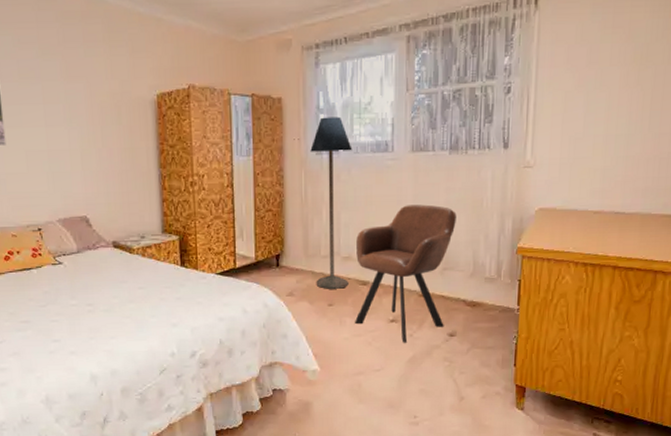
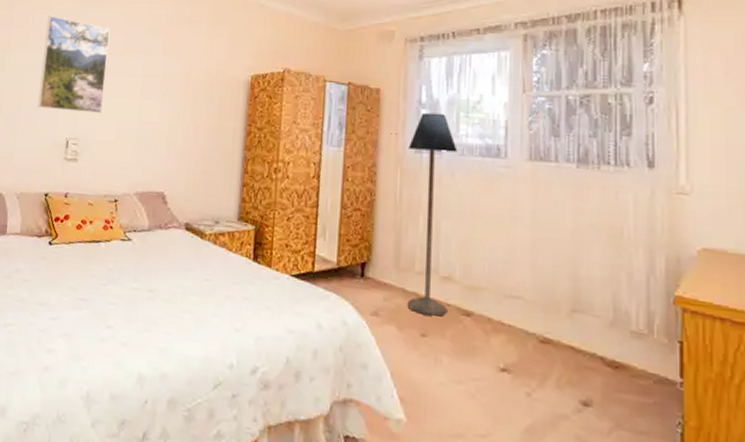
armchair: present [355,204,457,343] -> none [454,222,588,404]

